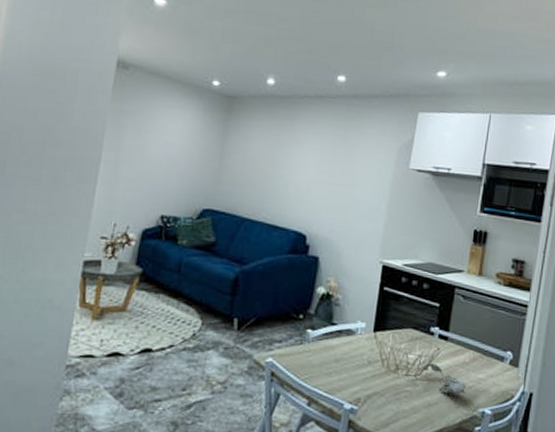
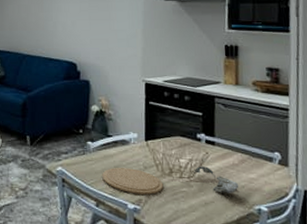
plate: none [319,361,387,394] -> present [102,168,164,195]

